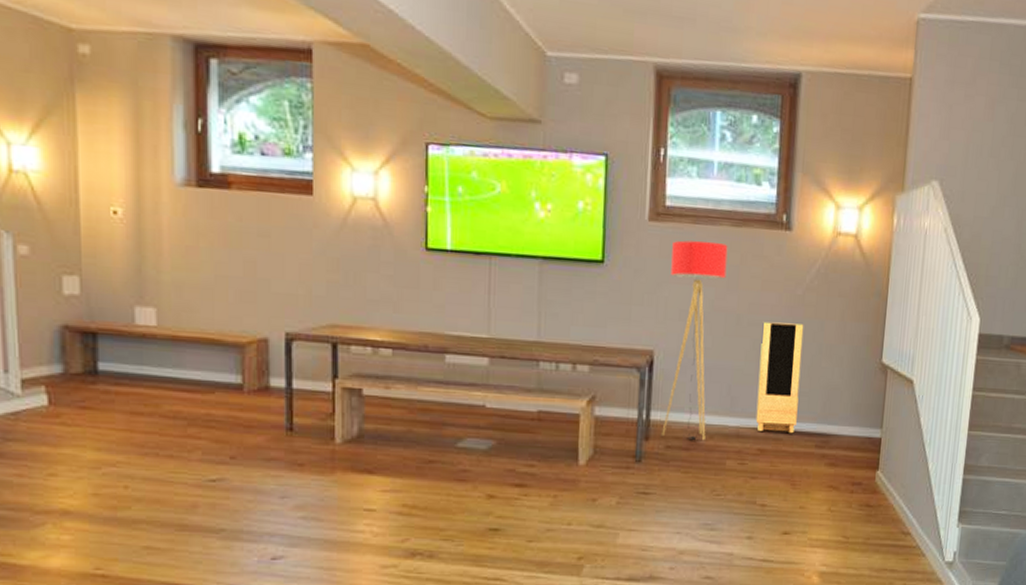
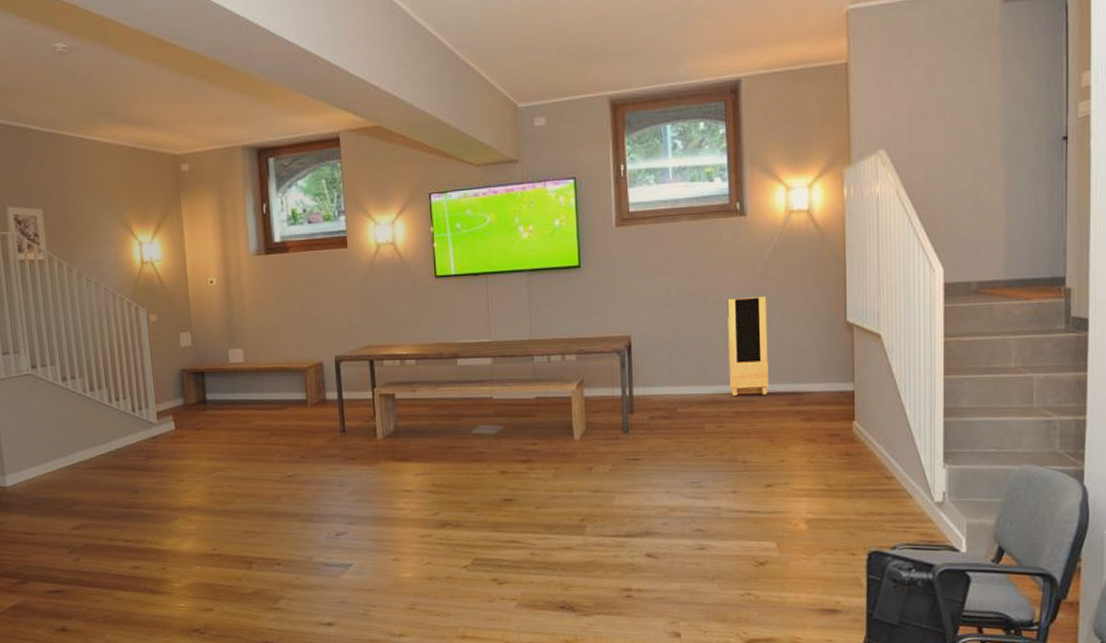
floor lamp: present [661,240,728,440] -> none [639,236,689,409]

